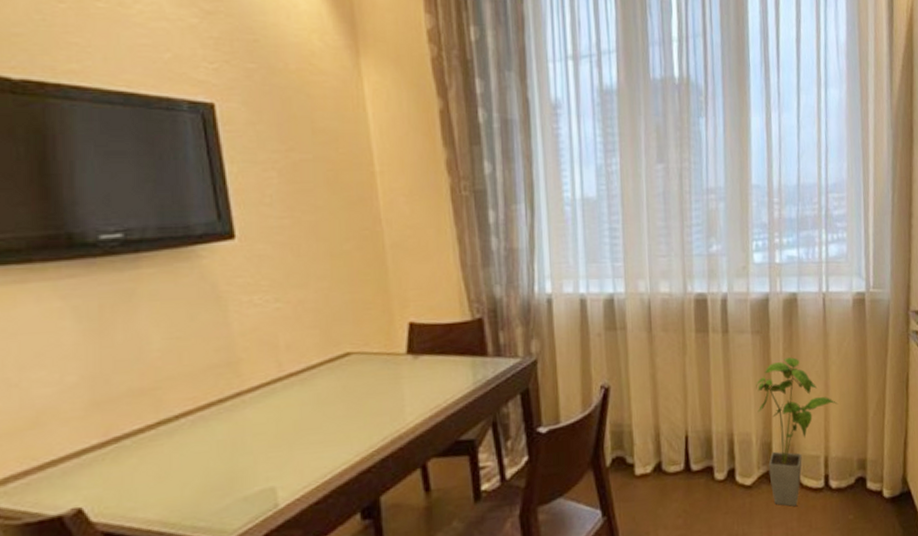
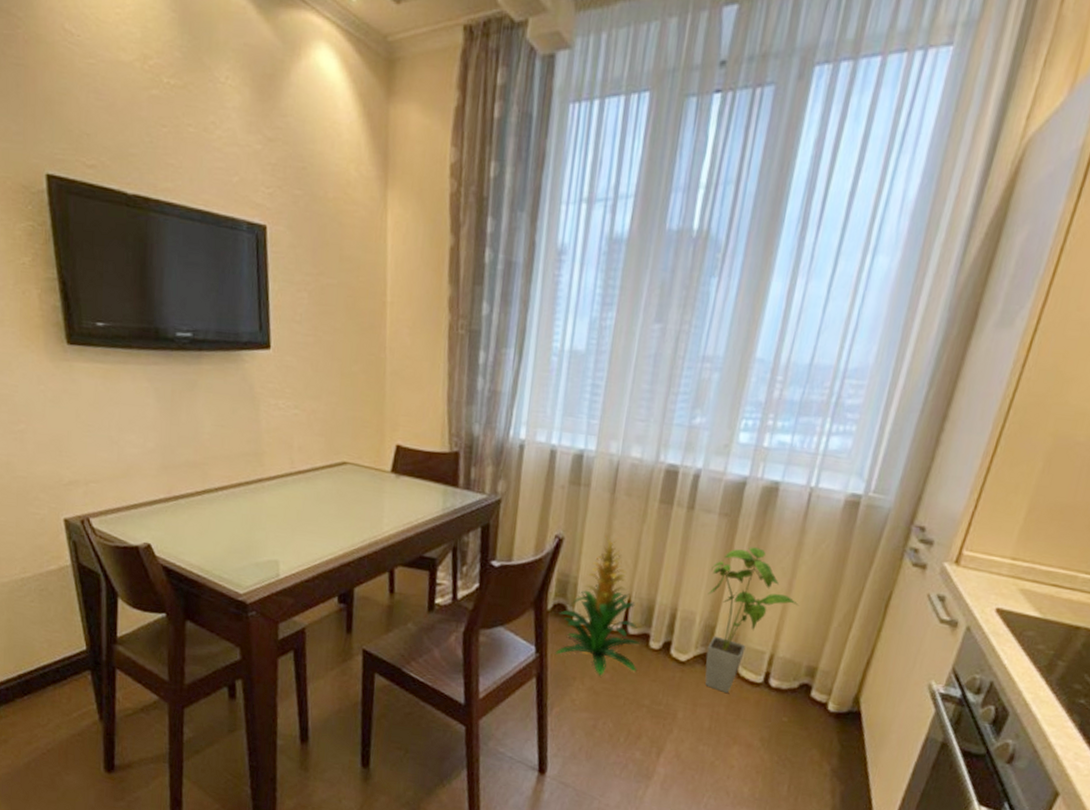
indoor plant: none [619,375,707,523] -> present [556,535,640,675]

